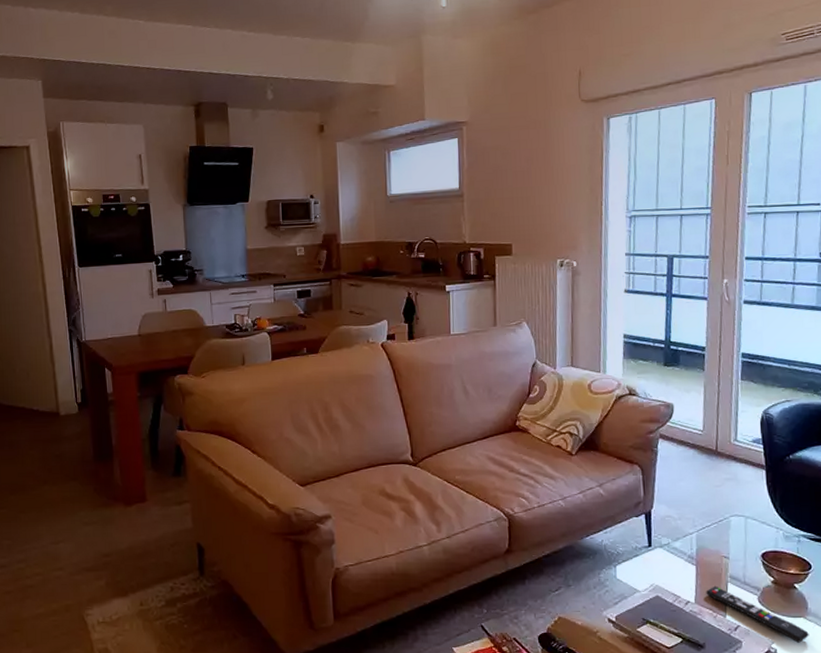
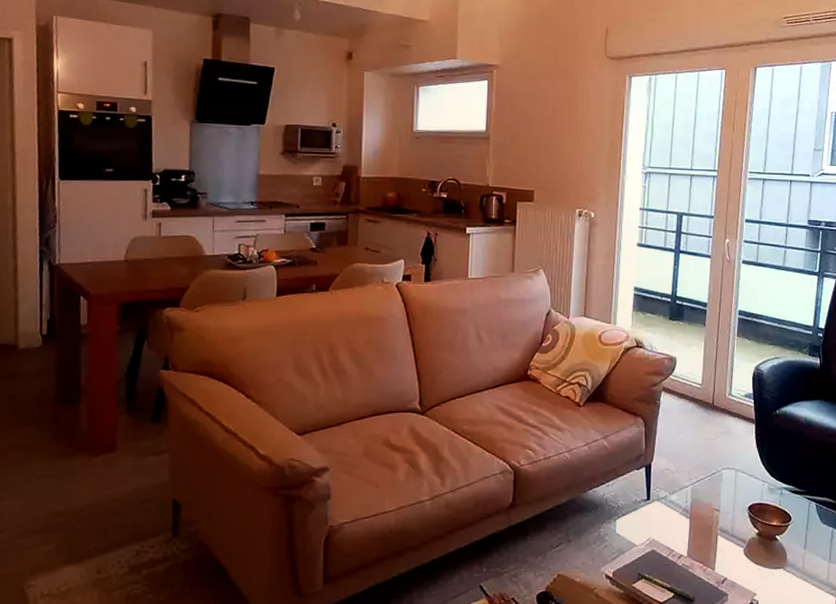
remote control: present [706,585,809,644] -> none [697,538,787,595]

